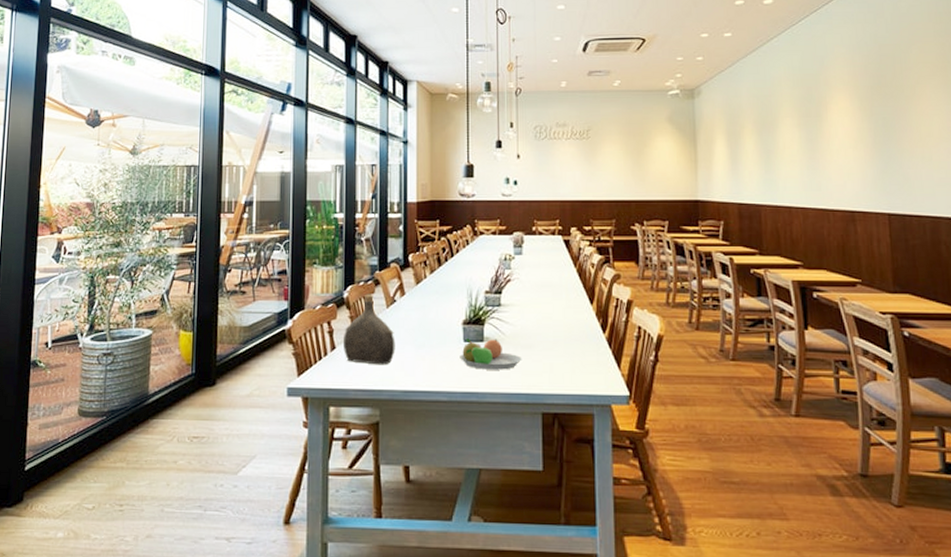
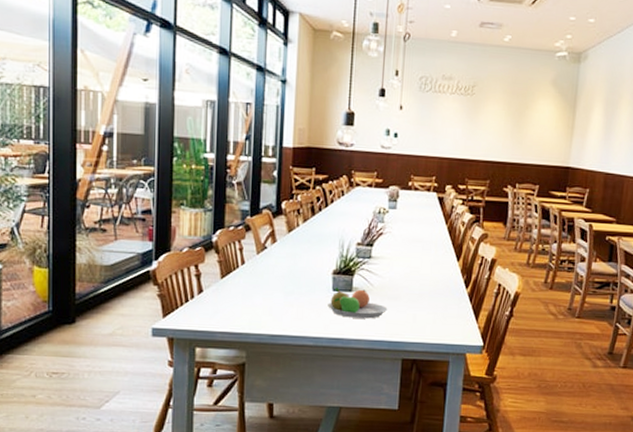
water jug: present [342,294,395,365] -> none [210,239,265,310]

